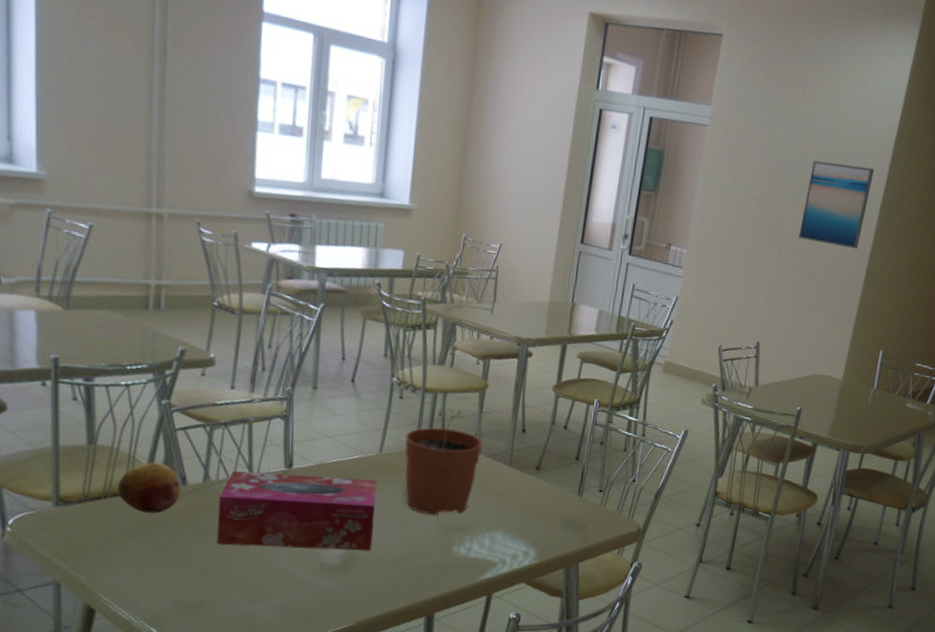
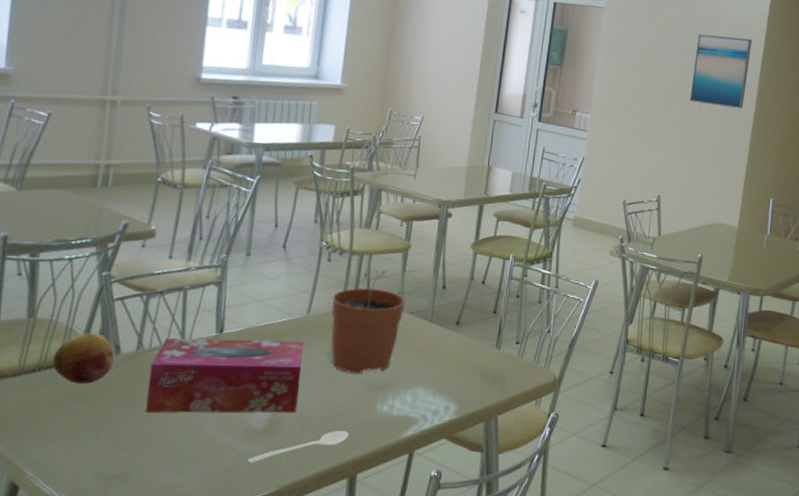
stirrer: none [323,570,425,598] -> present [247,431,349,463]

